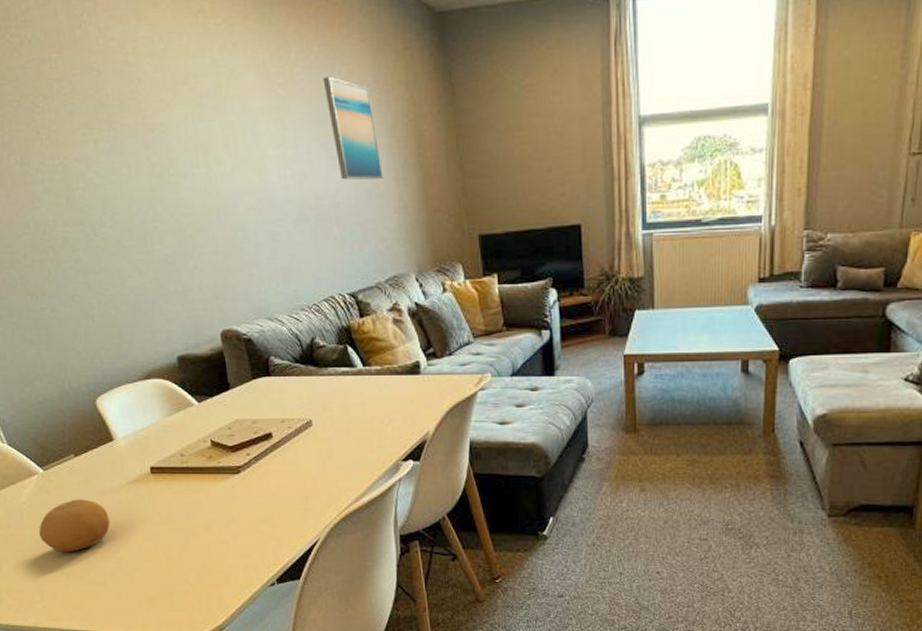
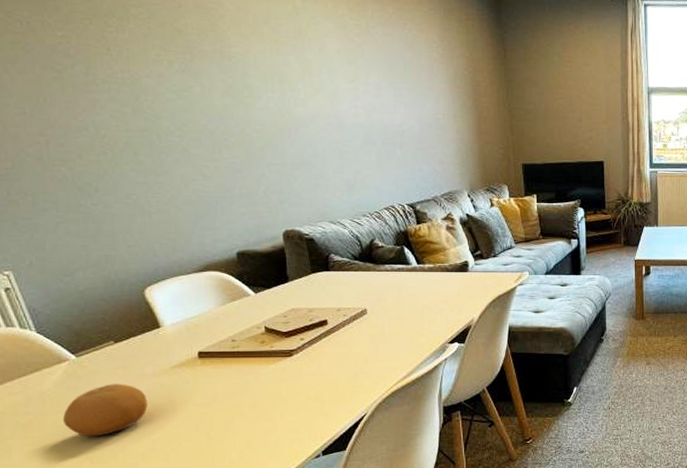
wall art: present [322,76,383,180] -> none [395,32,444,116]

